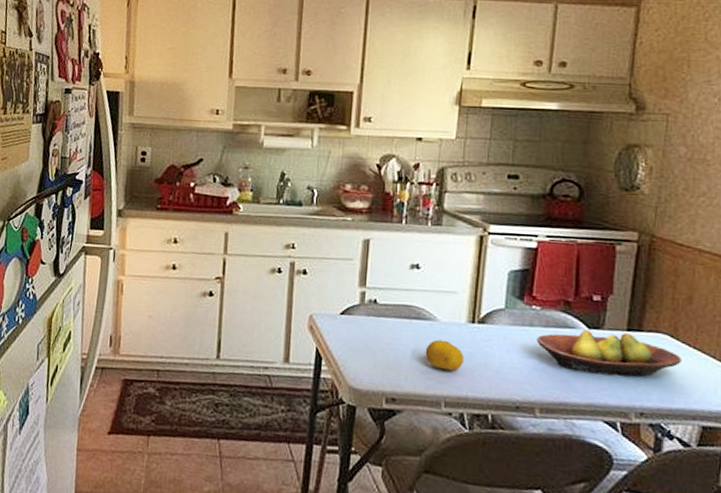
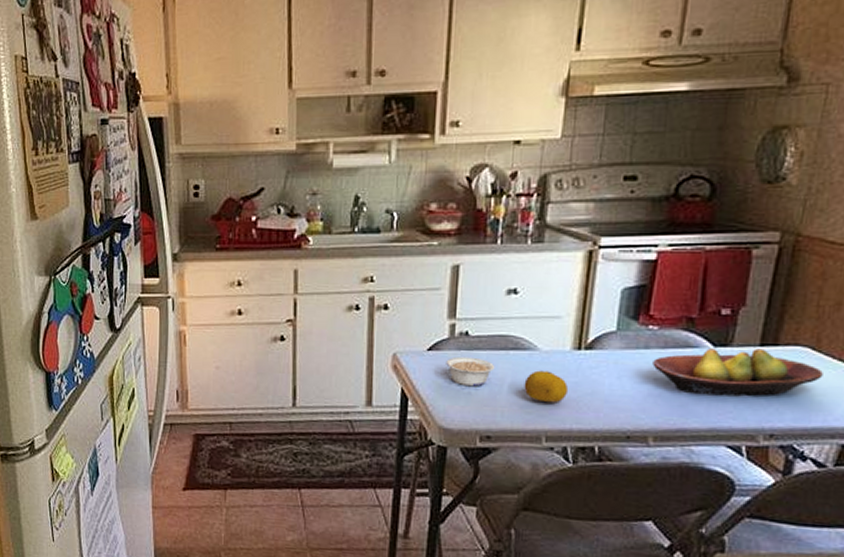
legume: none [356,322,400,351] -> present [446,356,495,387]

